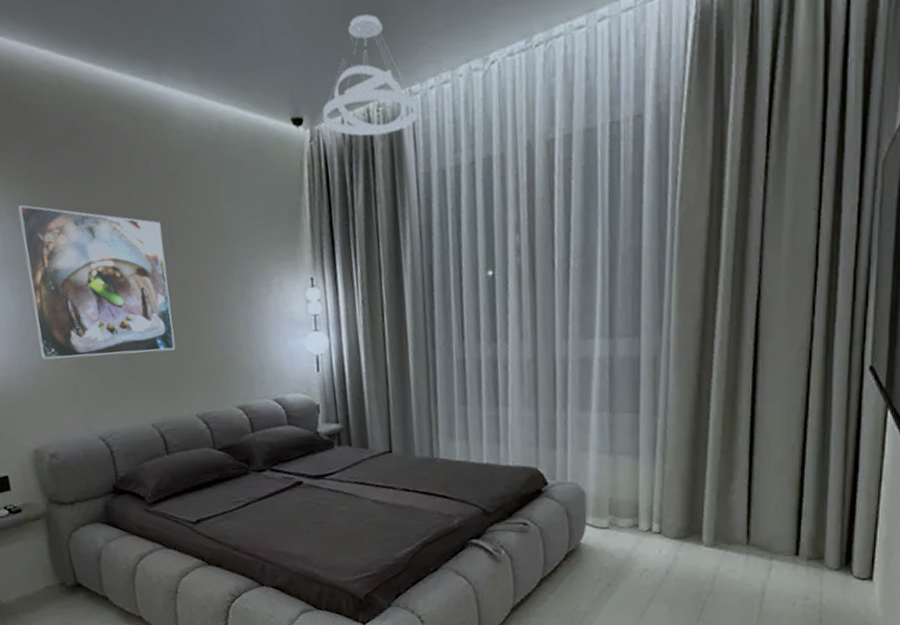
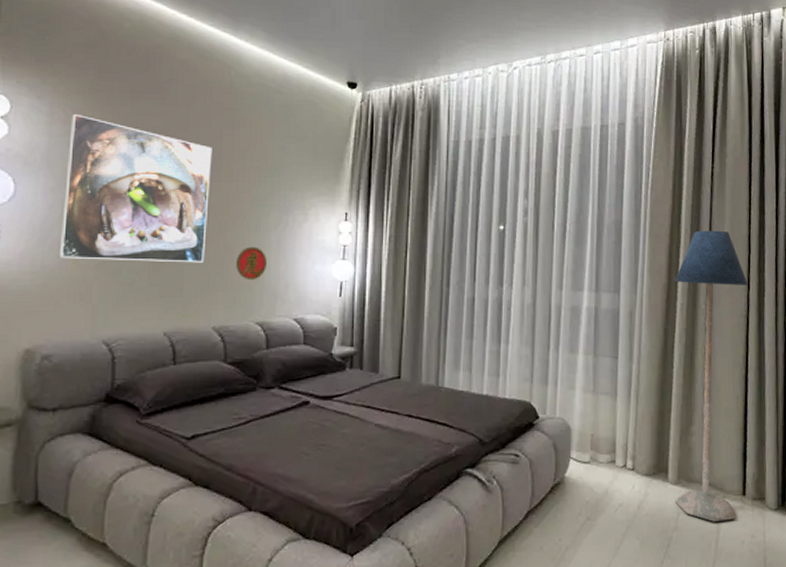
decorative plate: none [206,326,238,364] -> present [236,246,267,281]
pendant light: present [322,14,418,136] -> none [374,17,453,107]
floor lamp: none [711,242,813,584] -> present [674,230,748,522]

